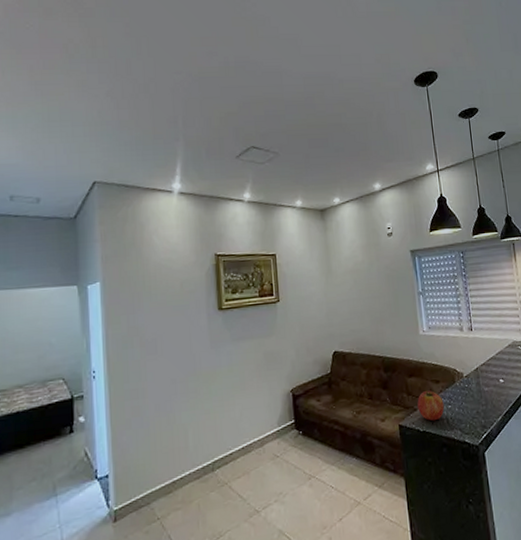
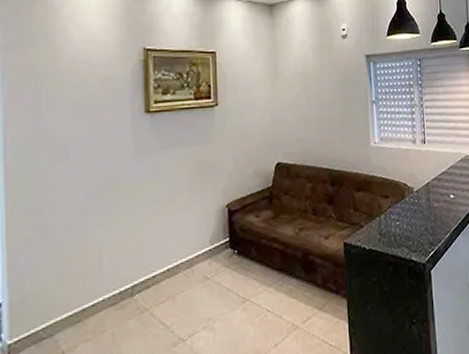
fruit: present [417,390,445,421] -> none [364,205,392,239]

